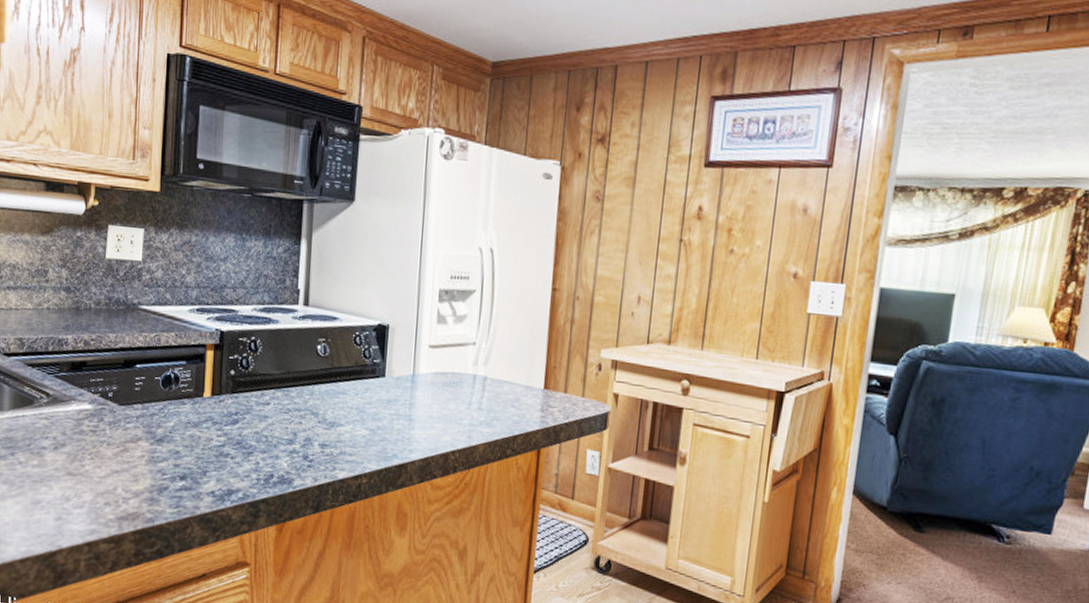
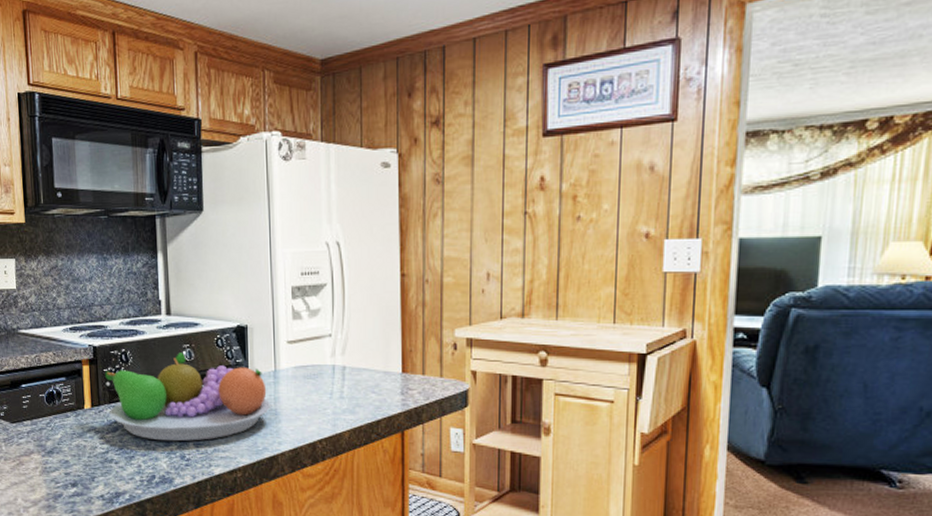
fruit bowl: none [230,346,406,441] -> present [105,353,271,442]

